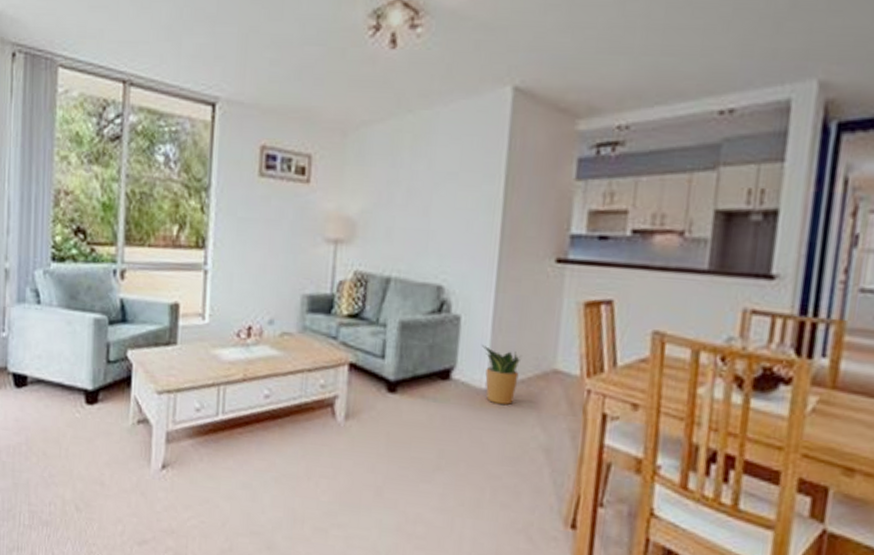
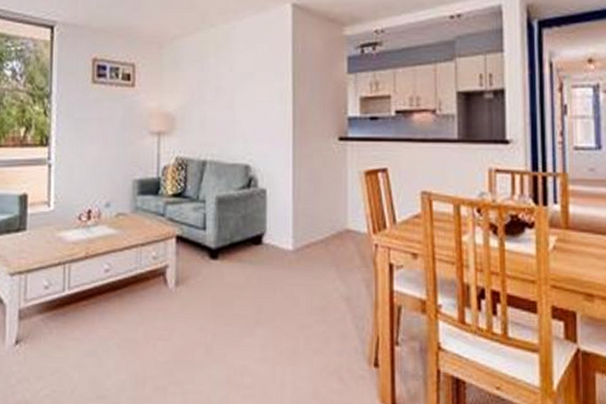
potted plant: present [482,344,522,405] -> none [286,212,319,262]

